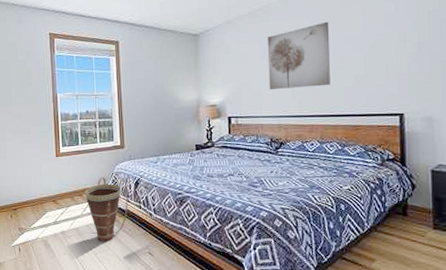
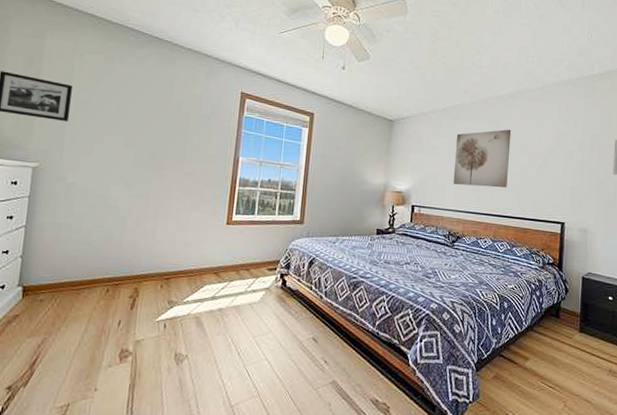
basket: present [85,177,128,241] -> none [252,252,301,323]

